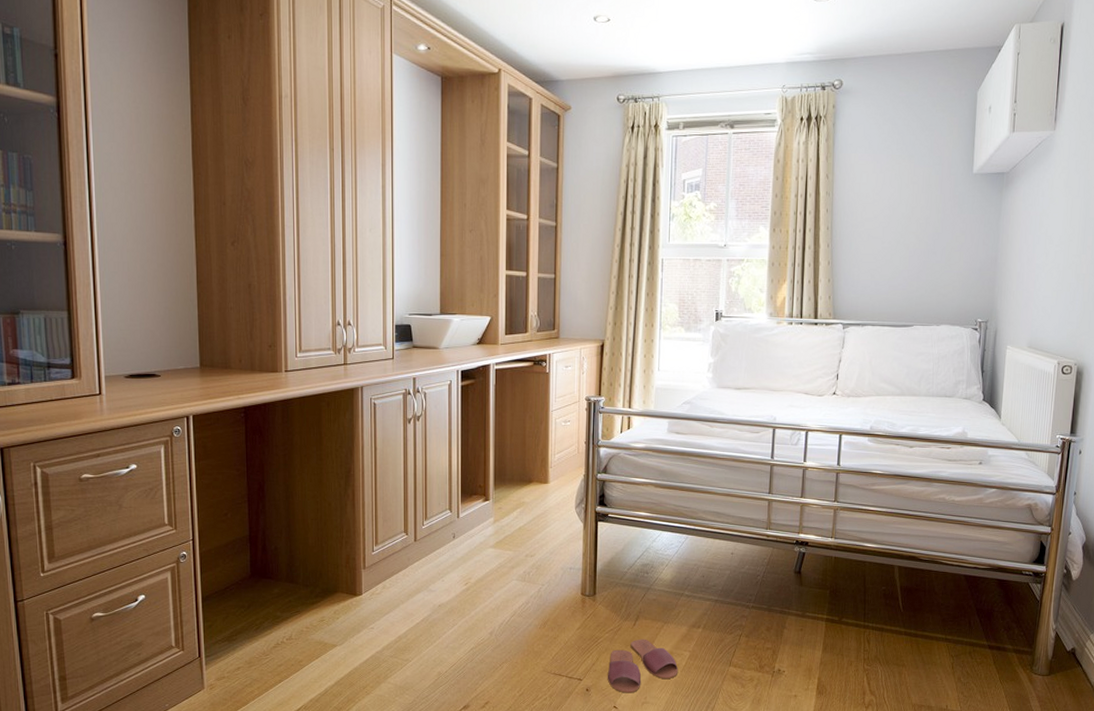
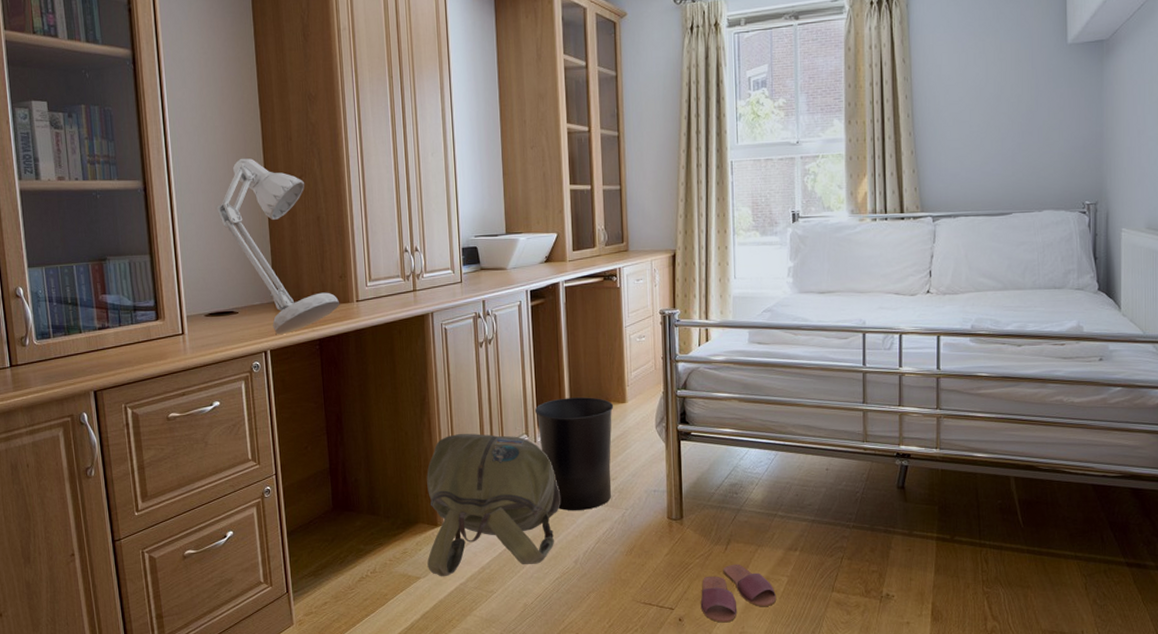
desk lamp: none [141,219,268,401] -> present [216,158,340,335]
backpack: none [344,507,480,645] -> present [427,434,561,577]
waste bin: none [459,476,536,585] -> present [534,397,614,511]

